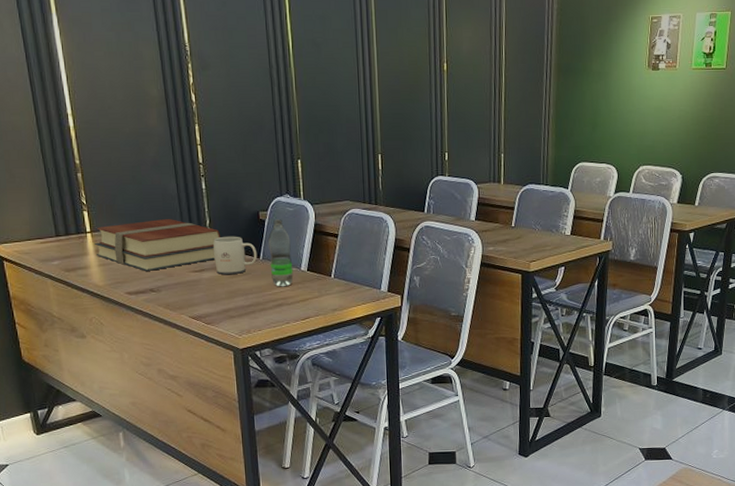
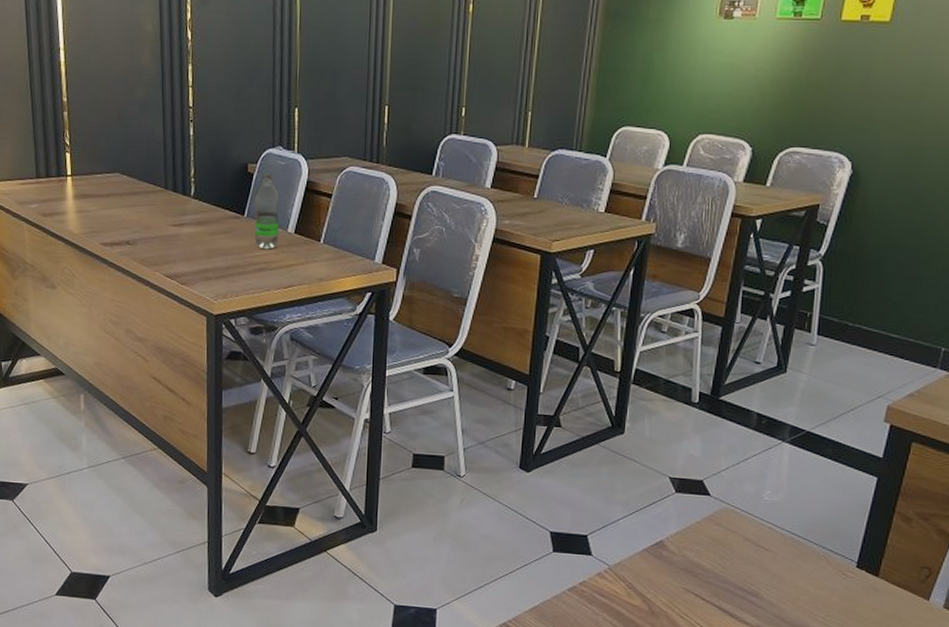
books: present [95,219,220,271] -> none [74,166,204,222]
mug: present [212,236,258,275] -> none [195,188,242,232]

